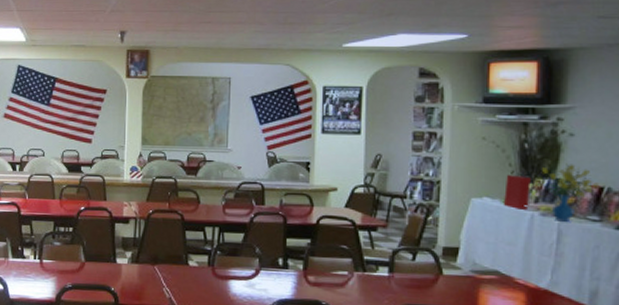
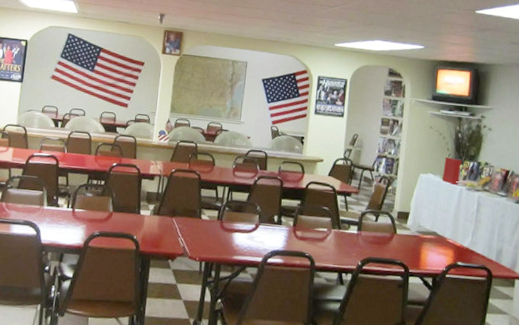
bouquet: present [542,162,598,222] -> none [469,150,506,196]

